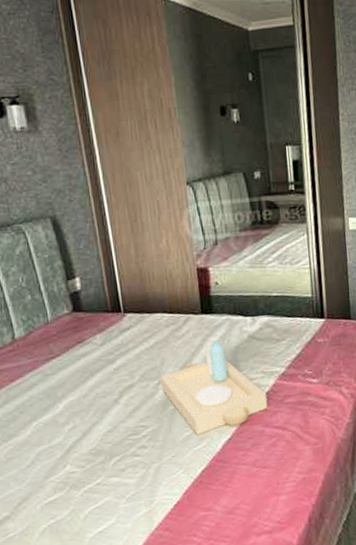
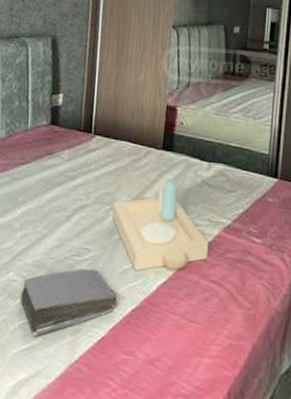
book: none [83,442,185,518] -> present [20,268,117,337]

